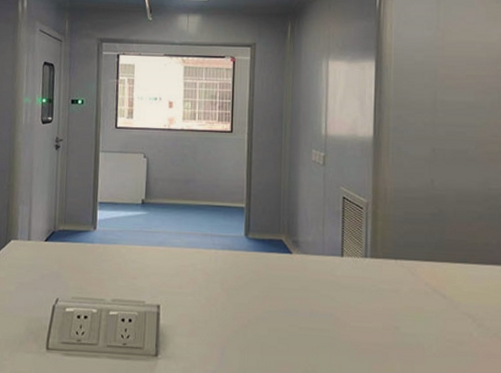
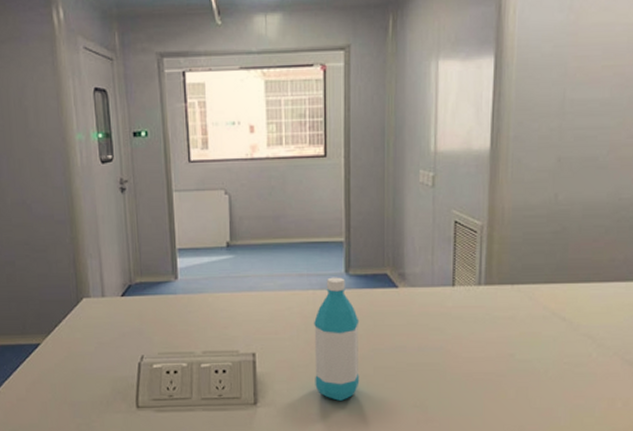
water bottle: none [213,239,256,360] -> present [314,277,360,401]

